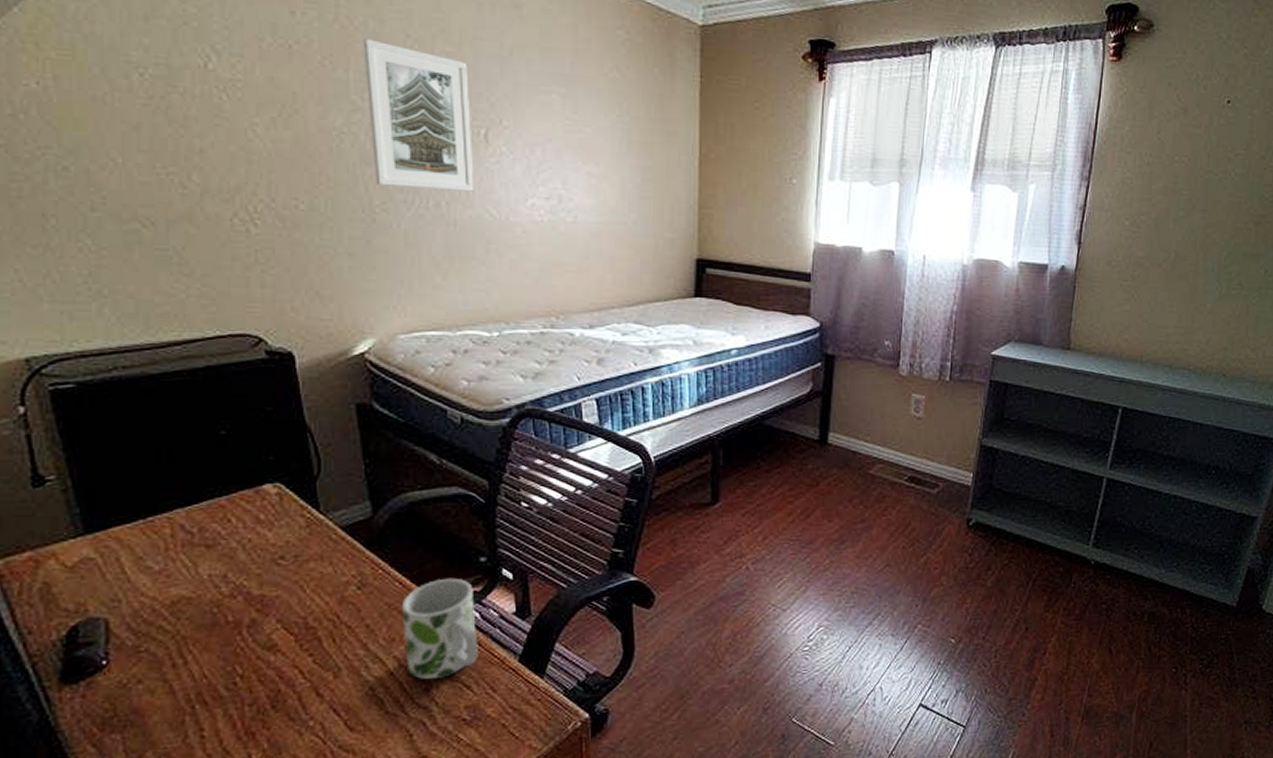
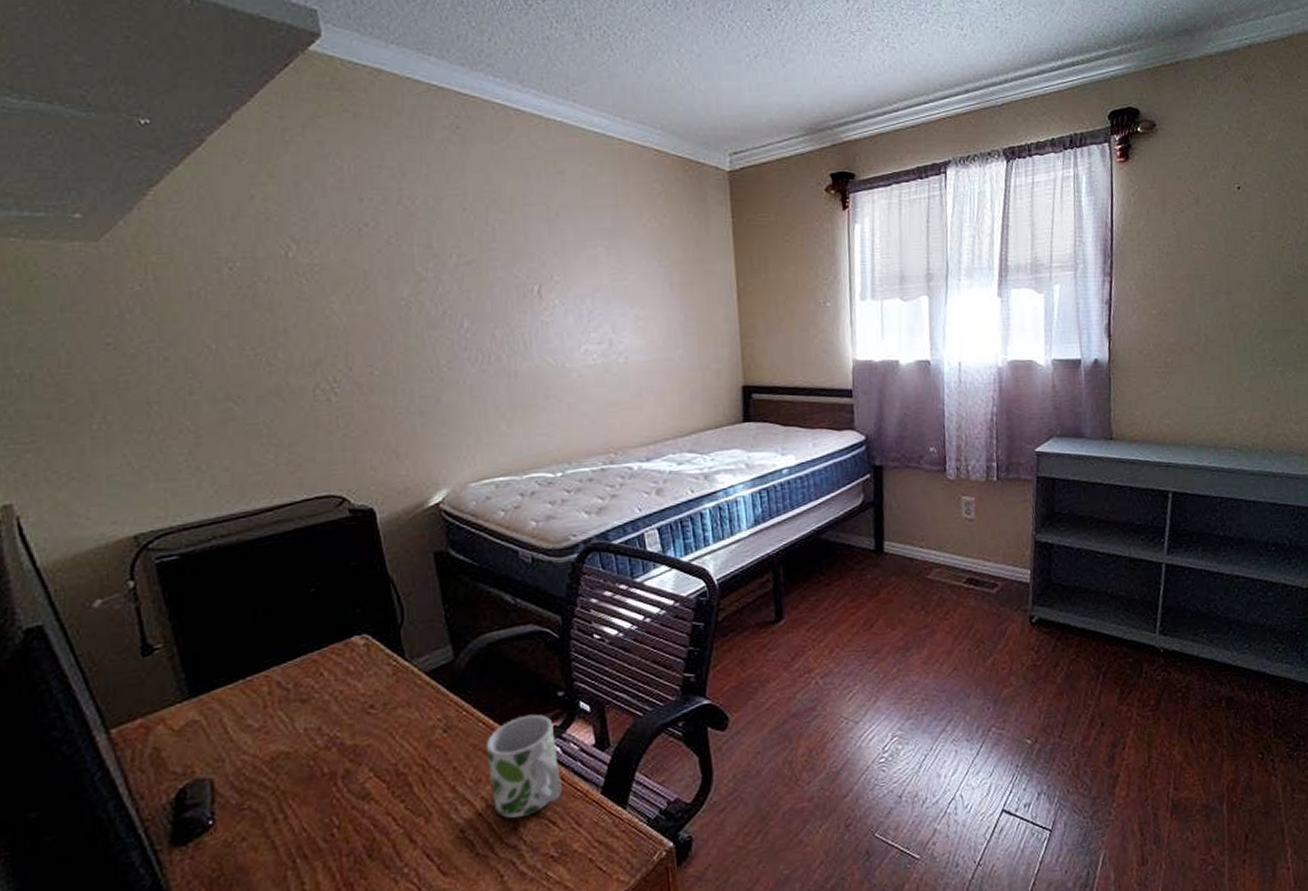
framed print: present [363,39,474,192] -> none [424,216,532,347]

